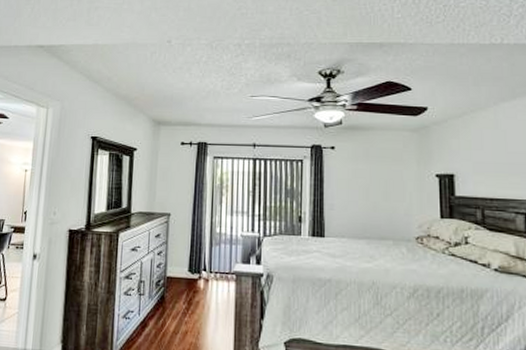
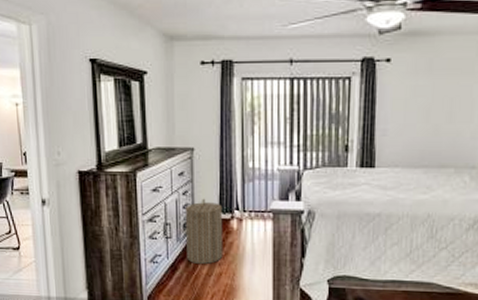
laundry hamper: none [157,258,192,323] -> present [185,198,223,265]

